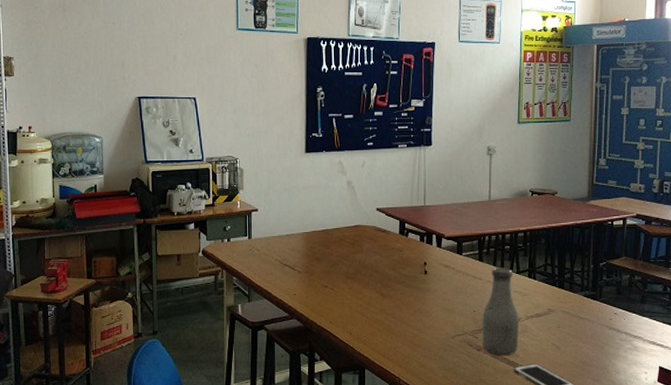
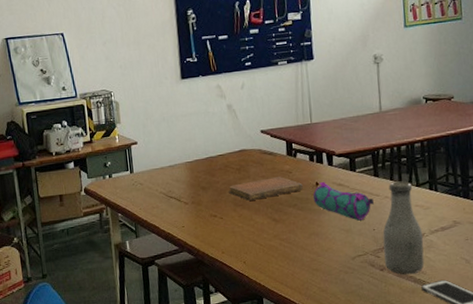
notebook: none [341,254,412,274] -> present [228,177,303,201]
pencil case: none [420,261,476,302] -> present [312,181,374,221]

